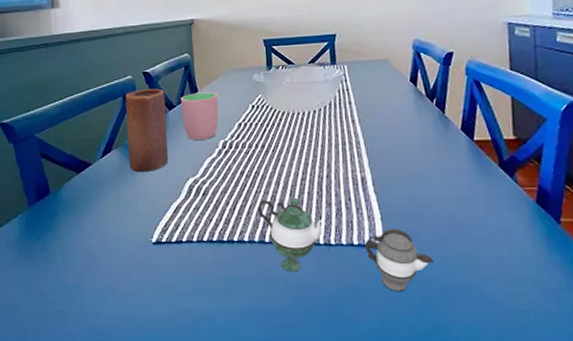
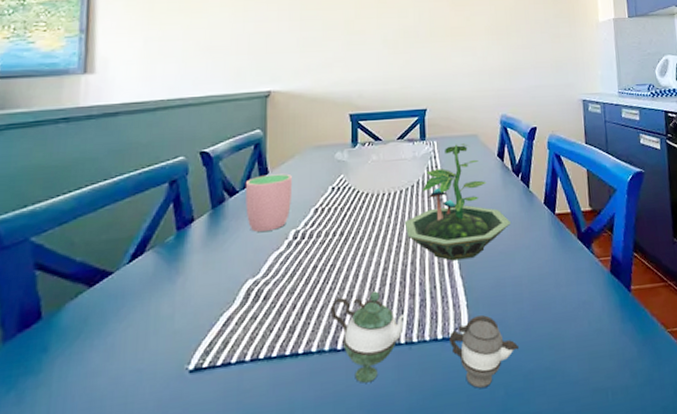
candle: present [125,88,168,172] -> none [168,171,226,278]
terrarium: none [318,68,426,178] -> present [404,143,512,261]

